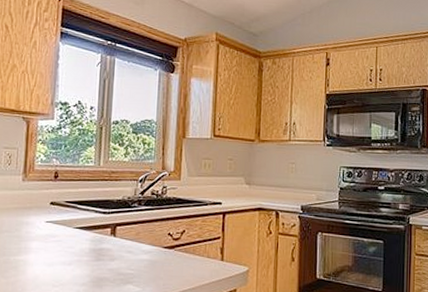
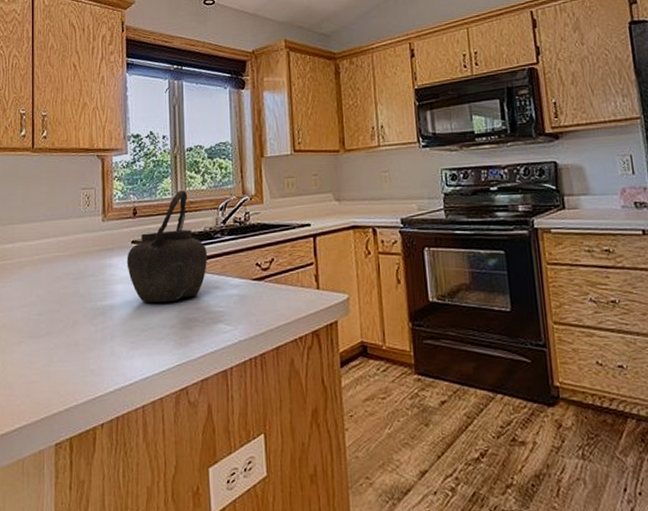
kettle: none [43,160,124,261] -> present [127,190,208,302]

